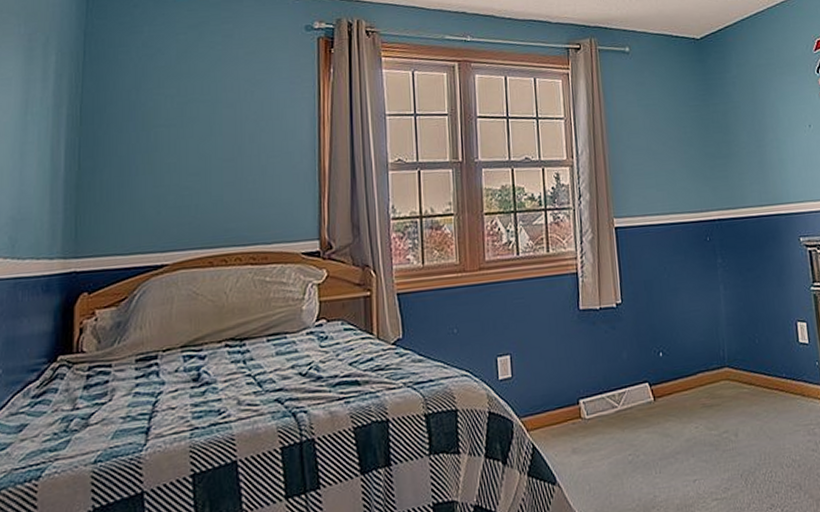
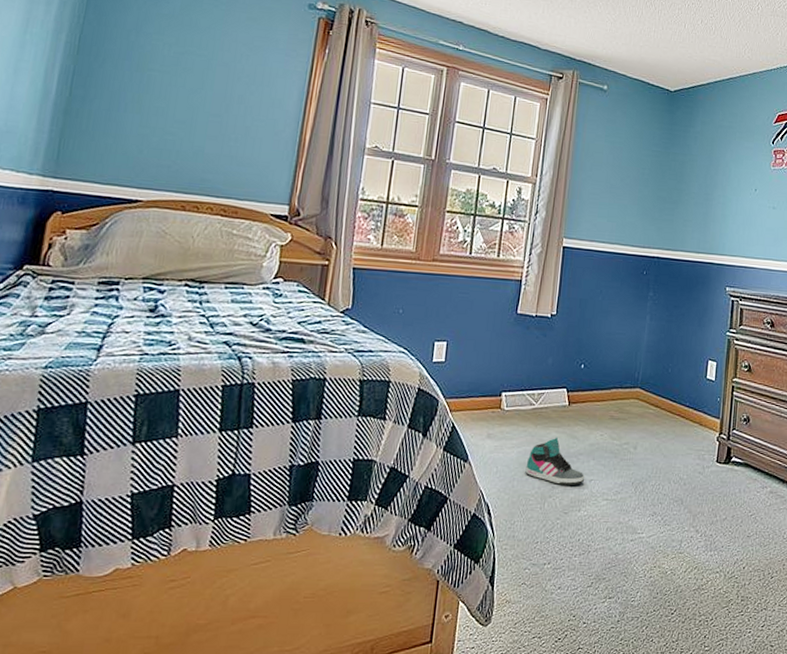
sneaker: none [620,438,688,493] -> present [525,437,585,485]

